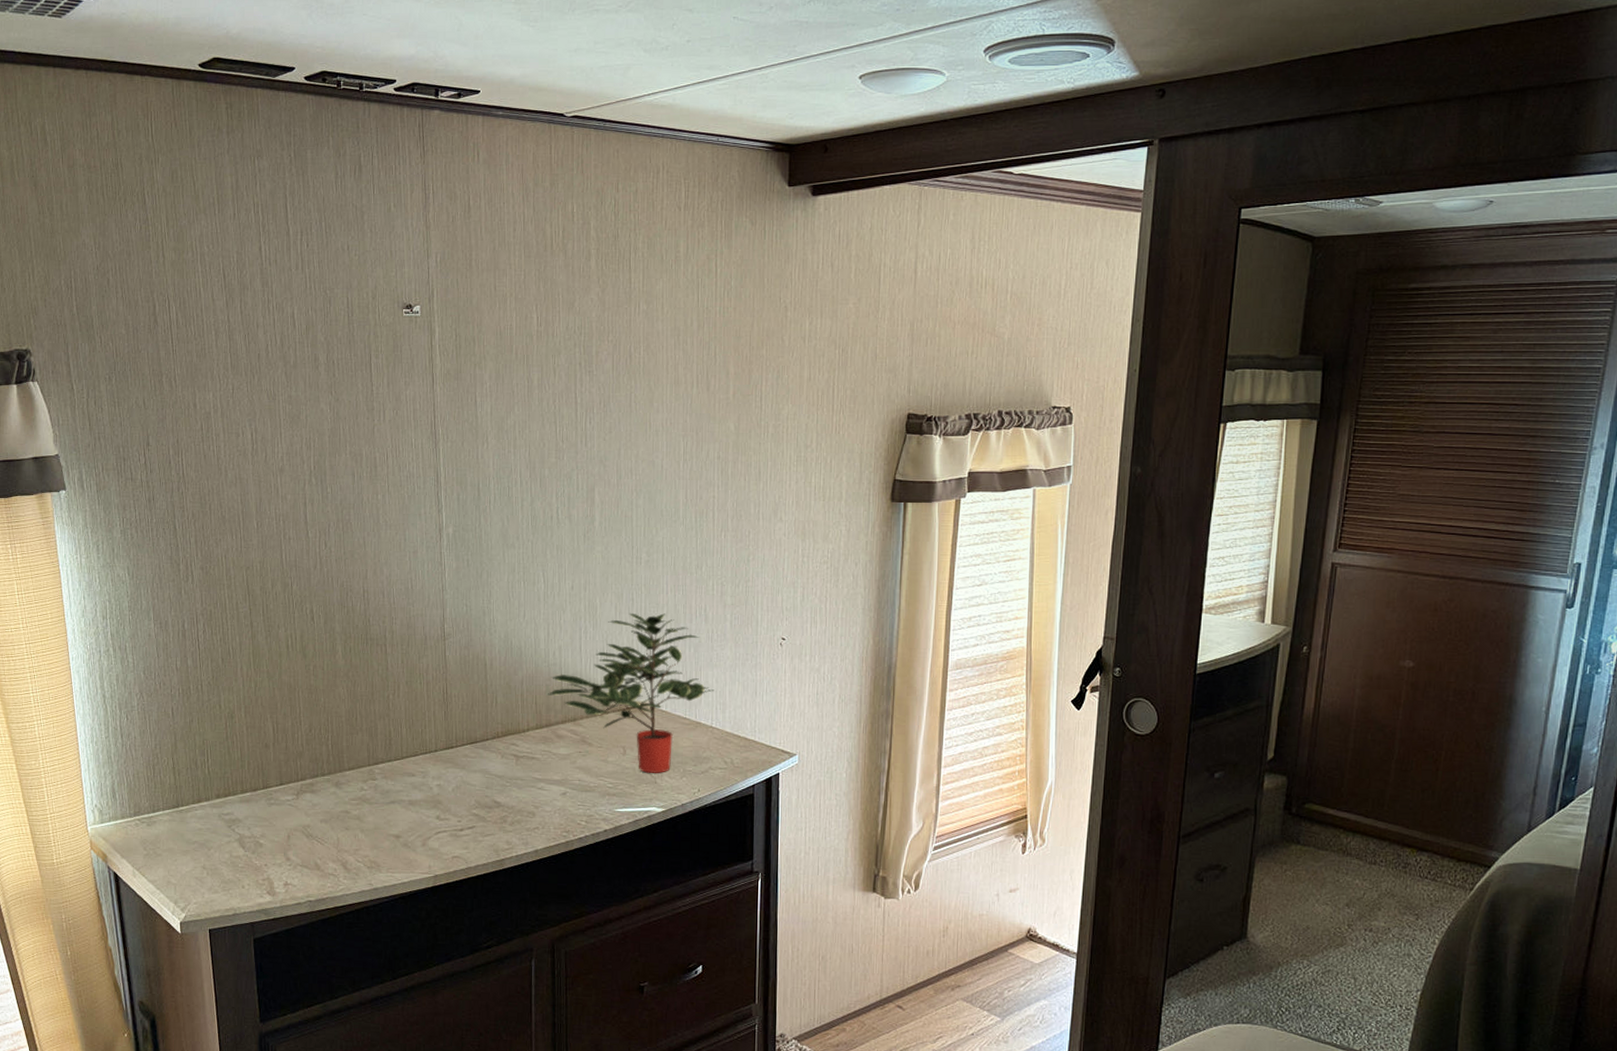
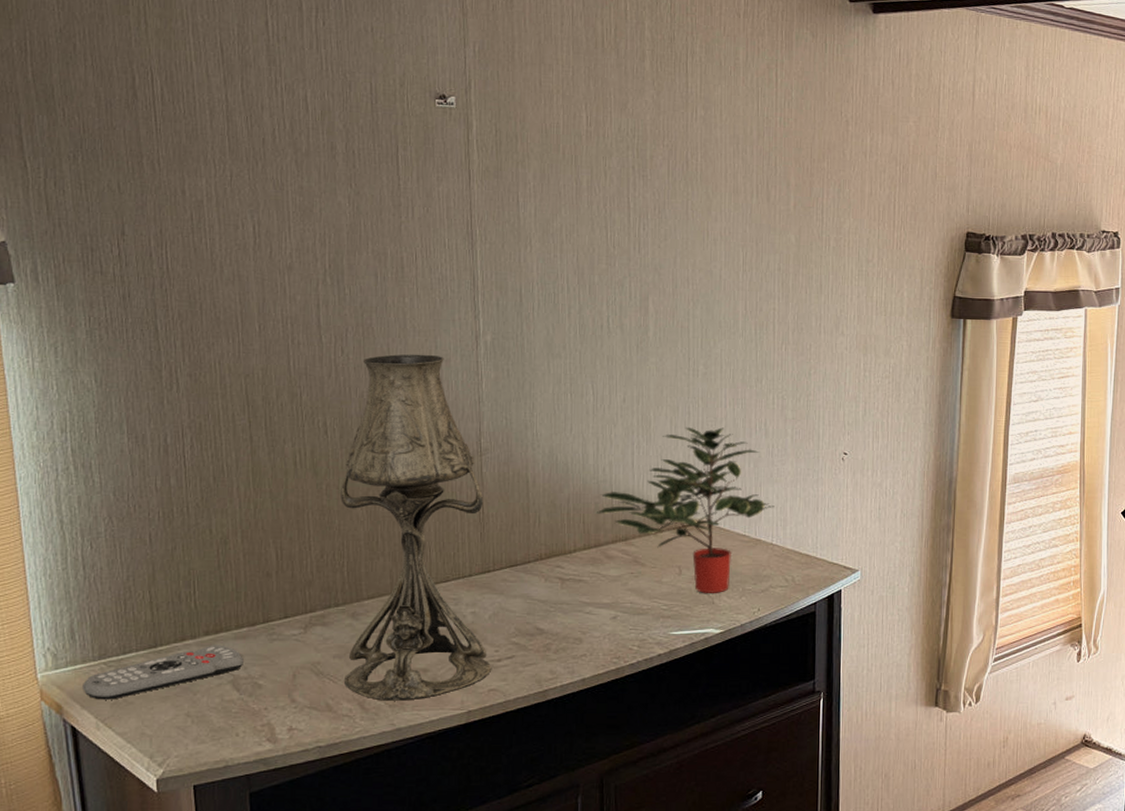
remote control: none [122,806,247,852] -> present [83,645,243,700]
table lamp: none [325,546,454,863] -> present [340,354,491,701]

